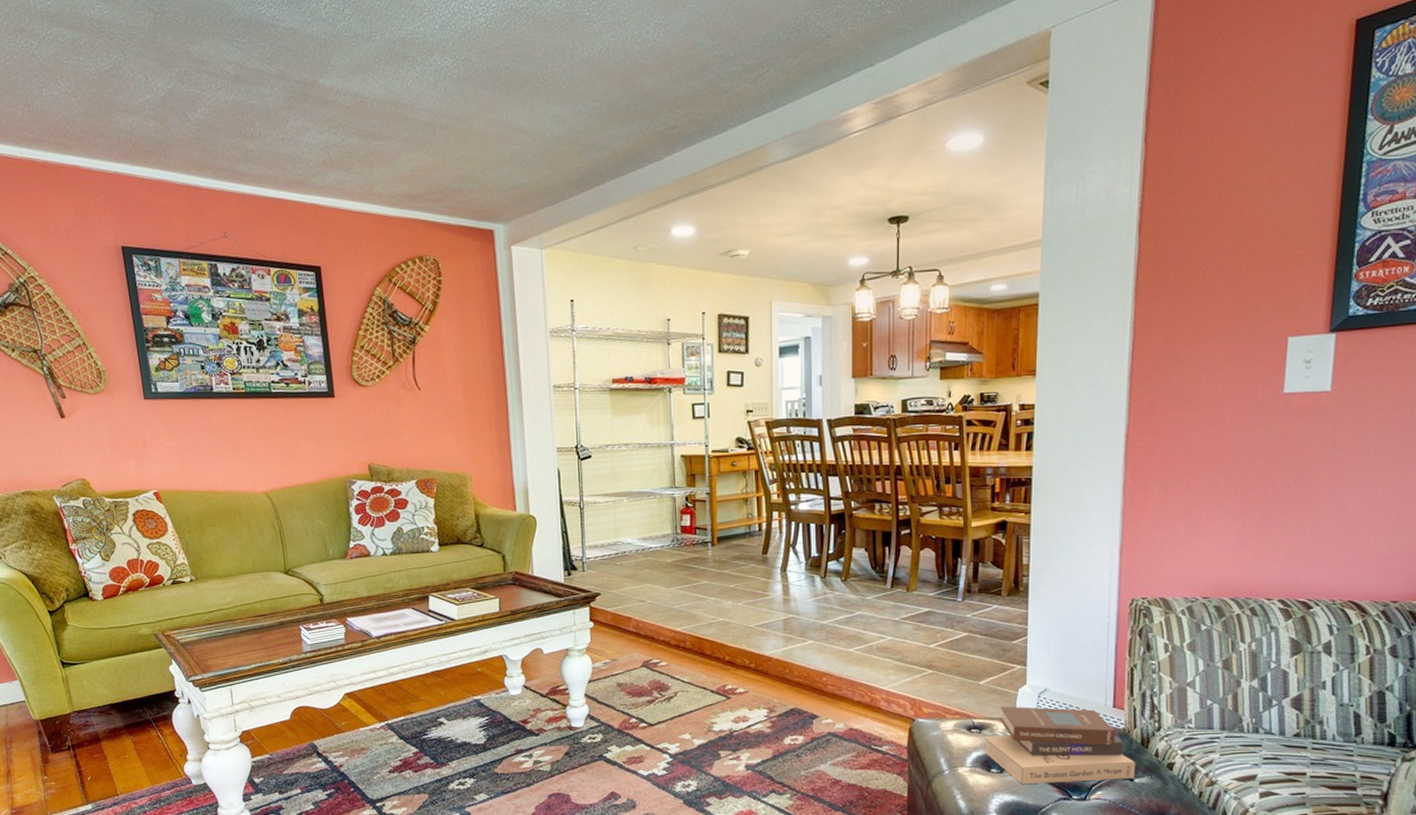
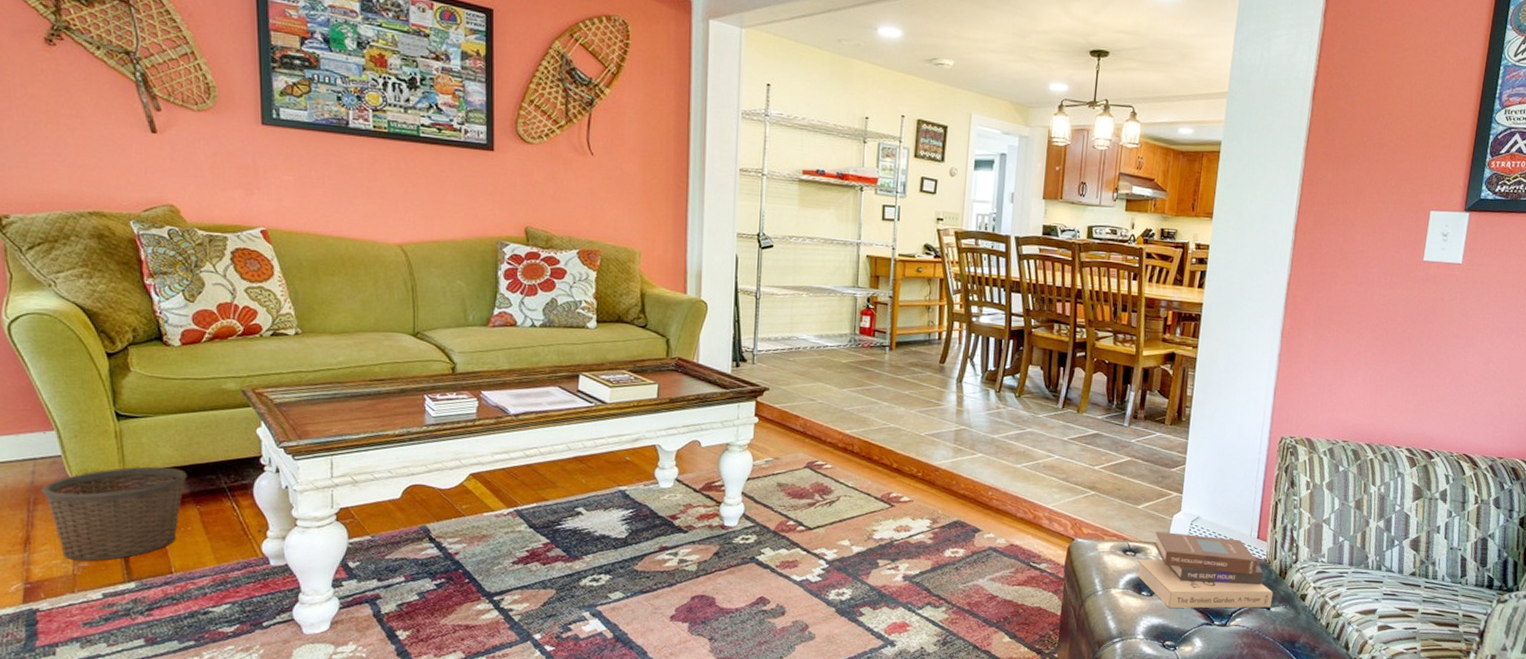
basket: none [14,705,120,788] -> present [42,466,187,561]

